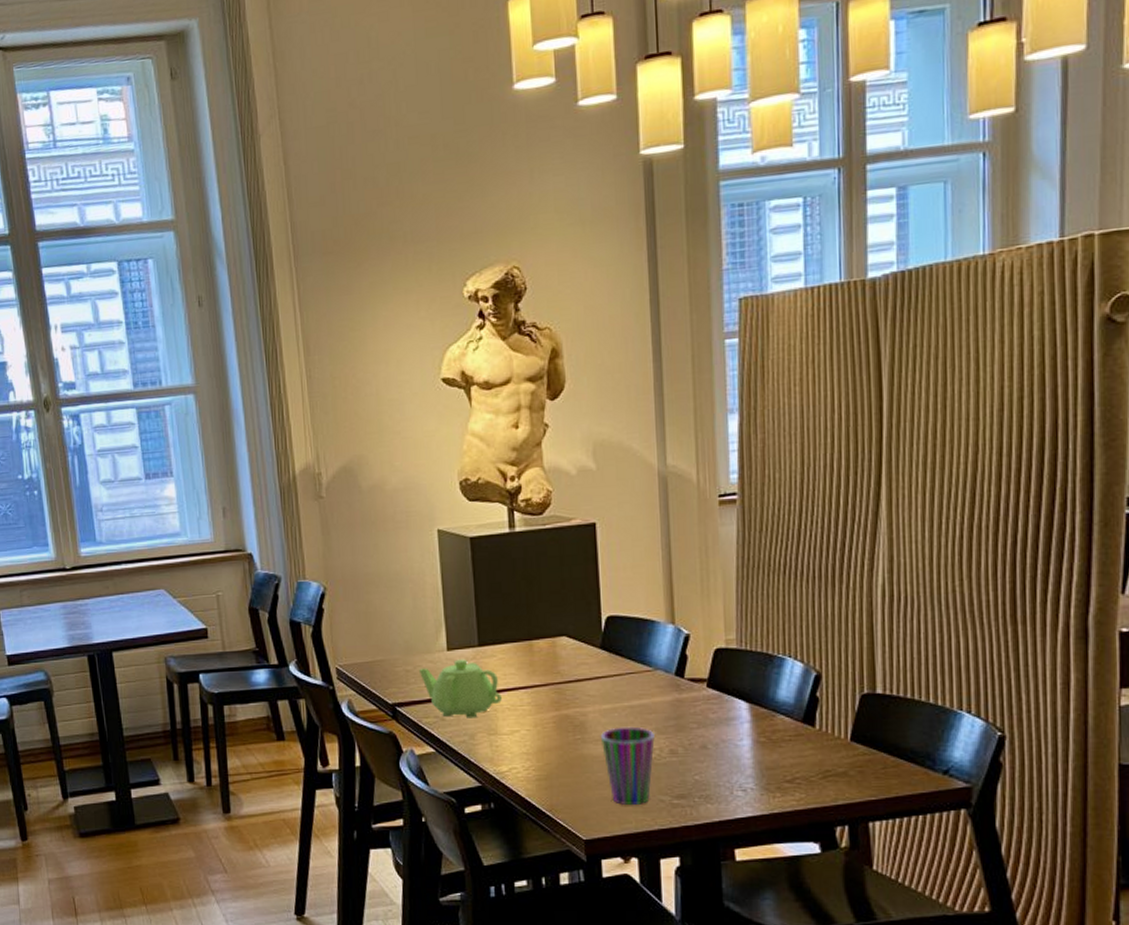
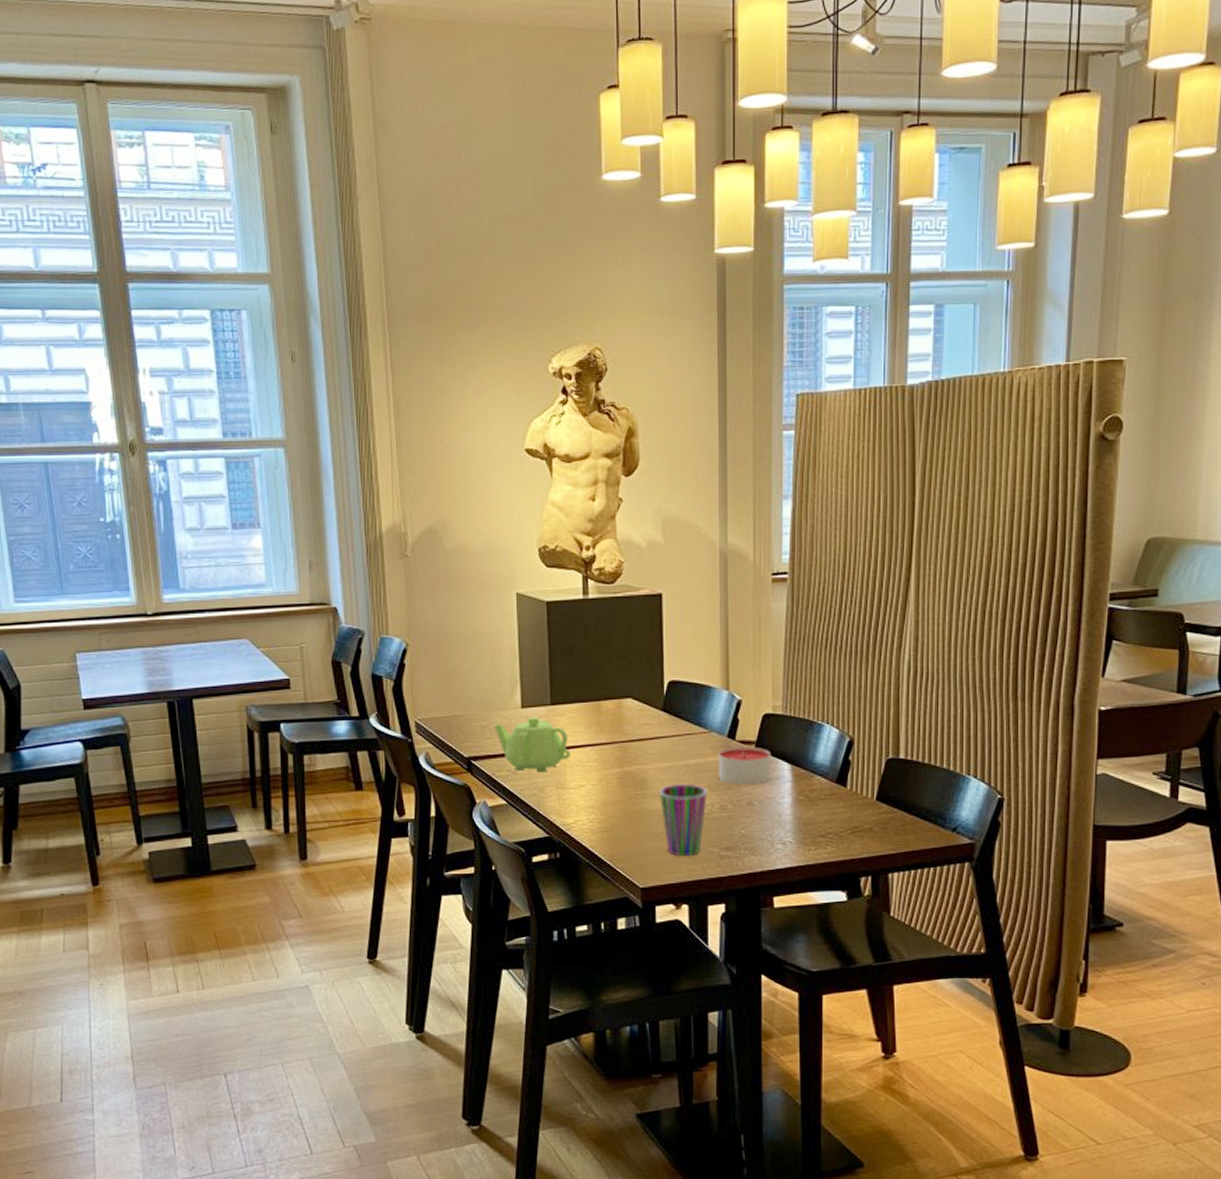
candle: none [665,684,727,726] -> present [718,746,771,784]

